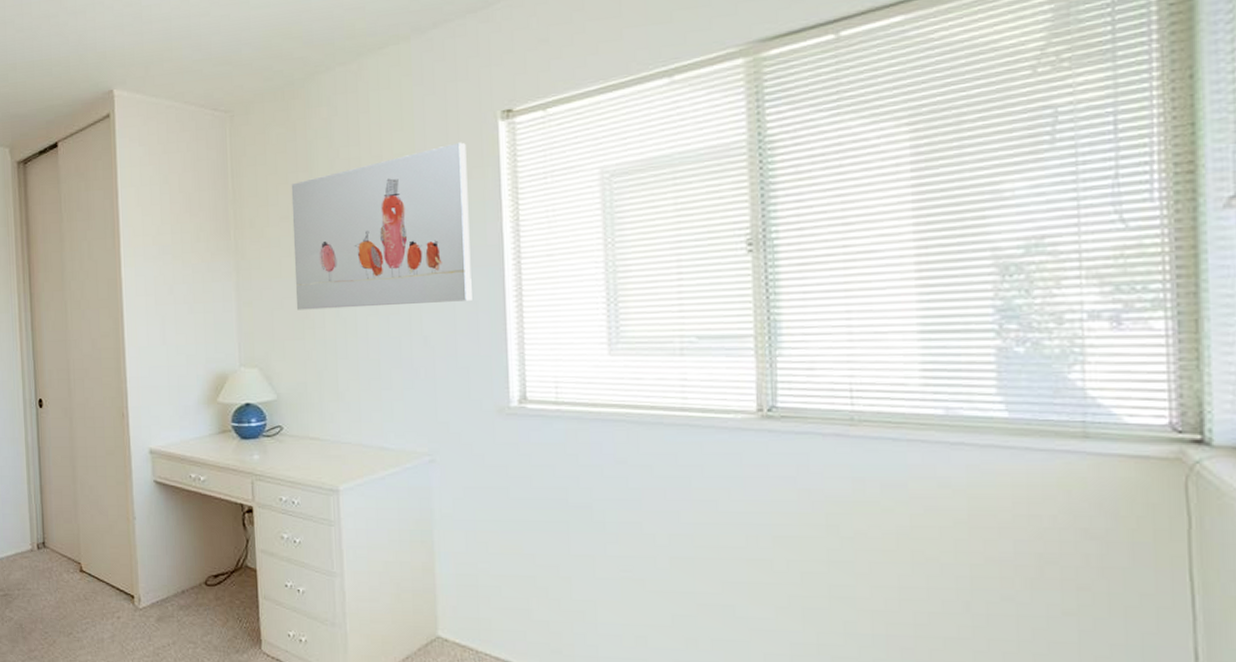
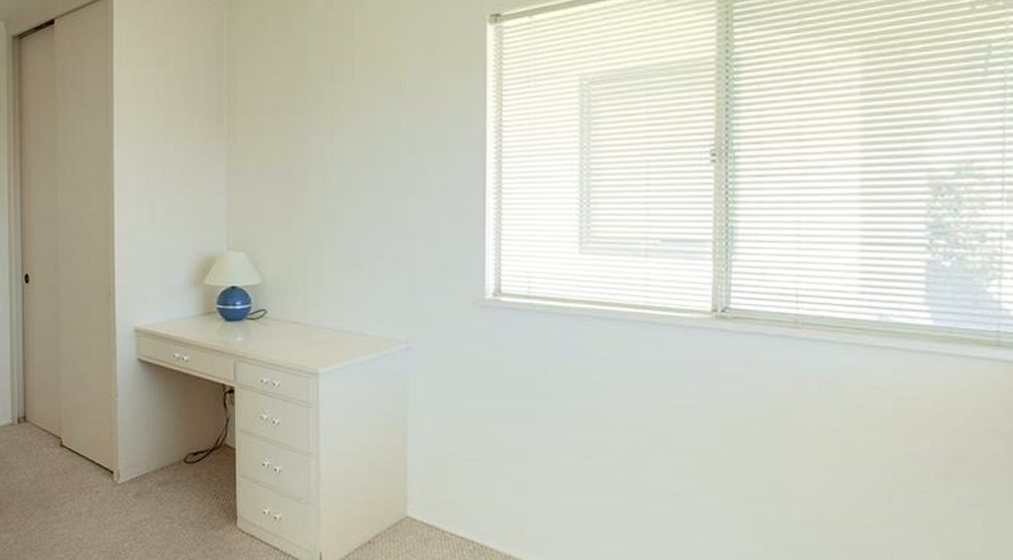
wall art: present [291,142,472,310] -> none [285,42,455,198]

